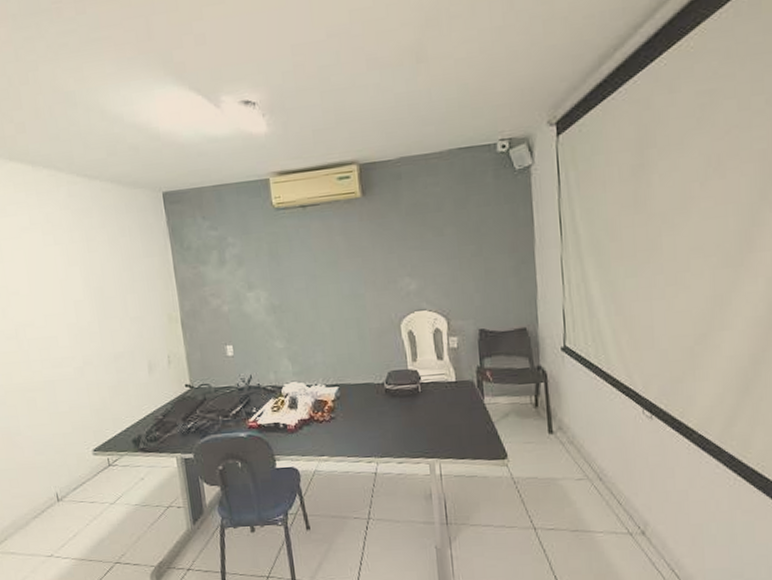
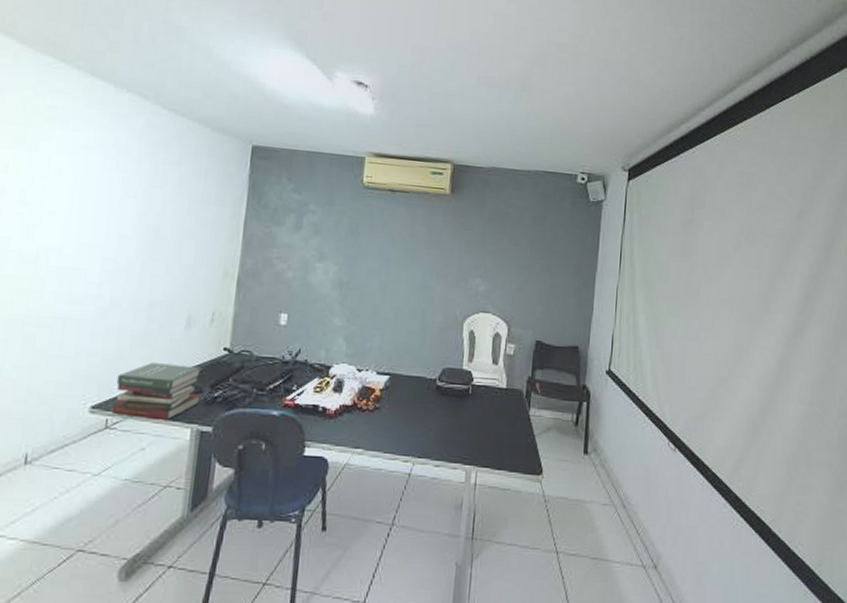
books: none [106,404,177,454] -> present [112,363,200,421]

